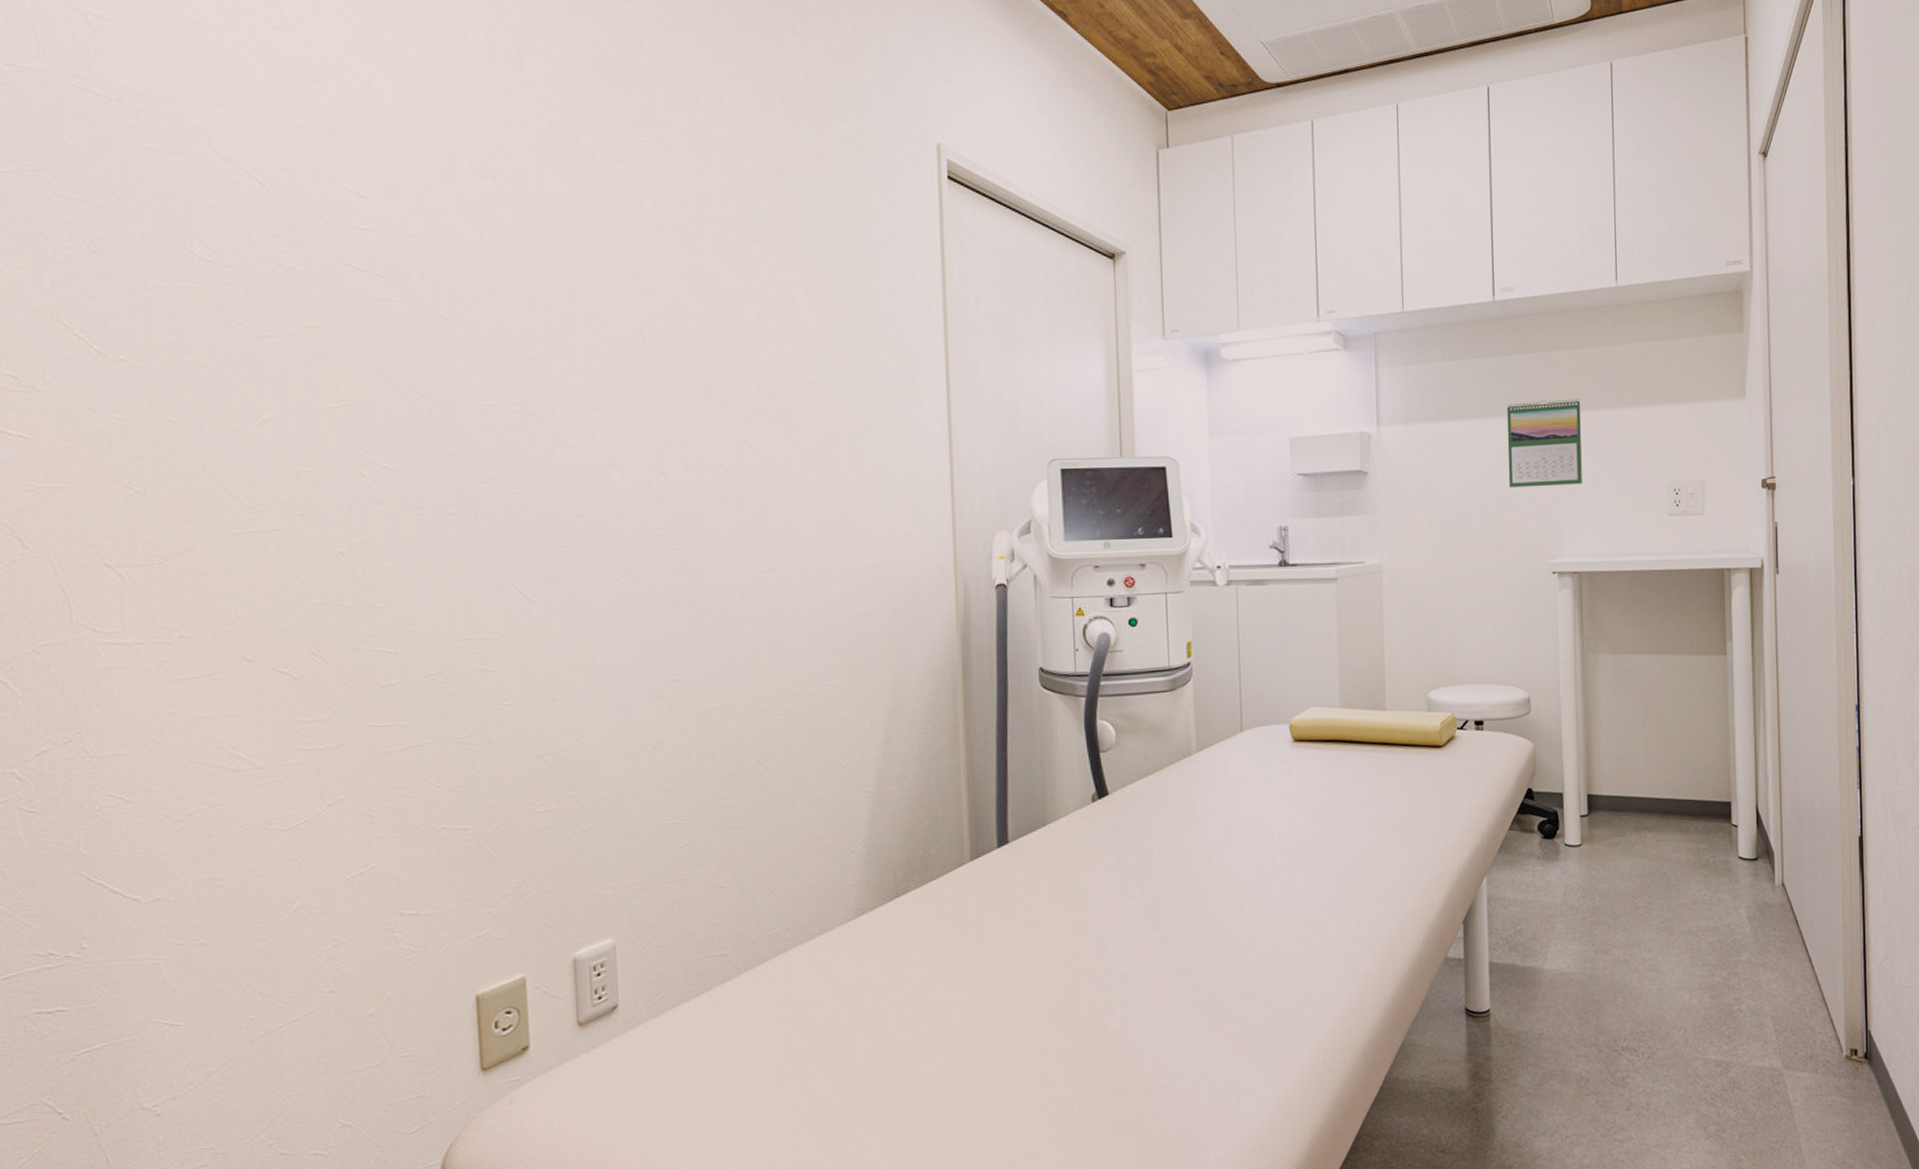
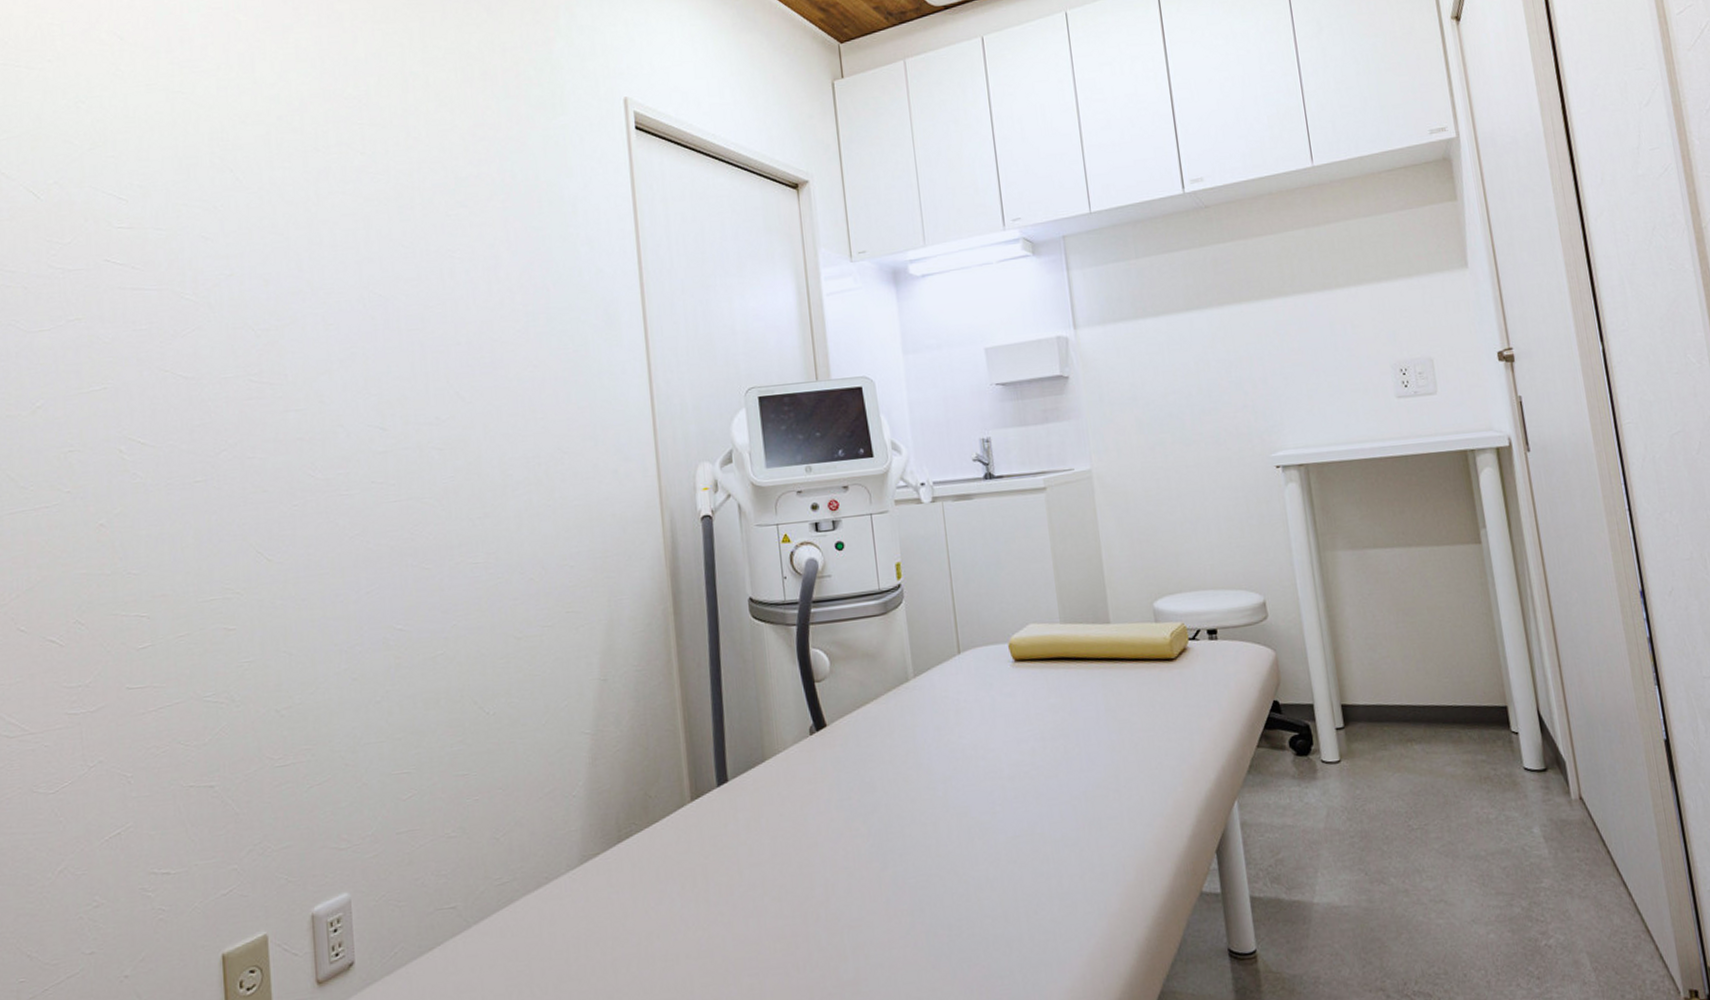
calendar: present [1506,399,1582,488] -> none [1208,284,1298,382]

